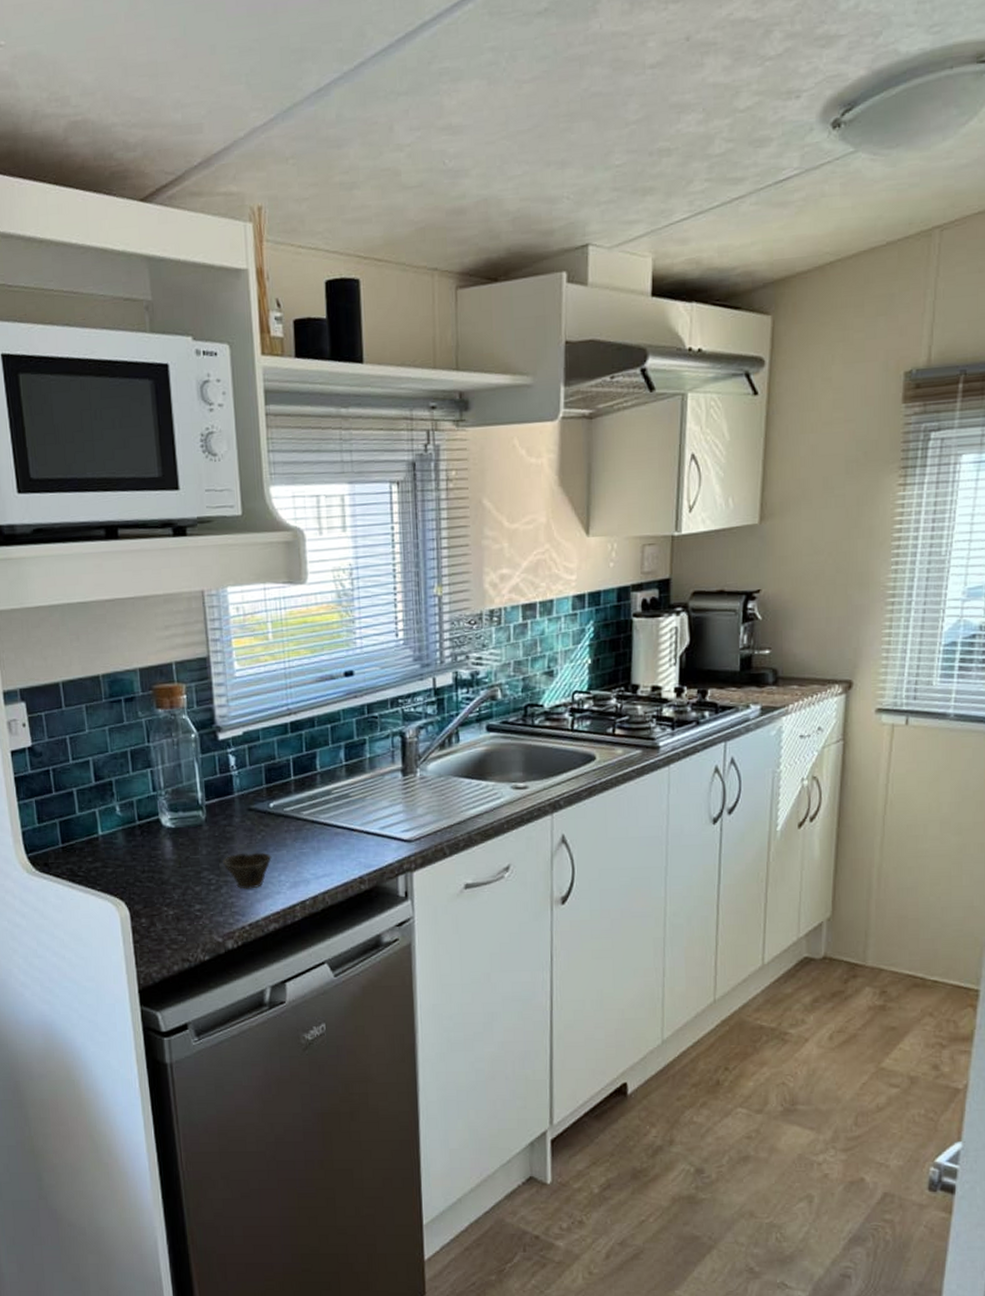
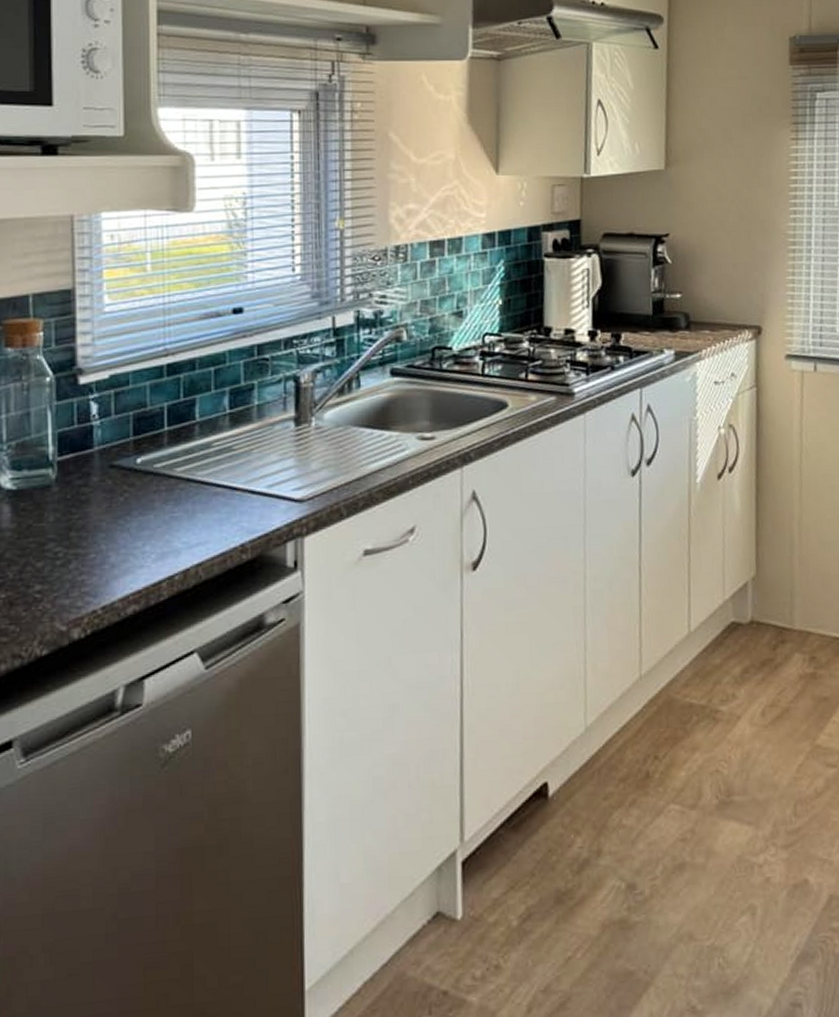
cup: present [222,852,272,889] -> none [74,517,136,564]

